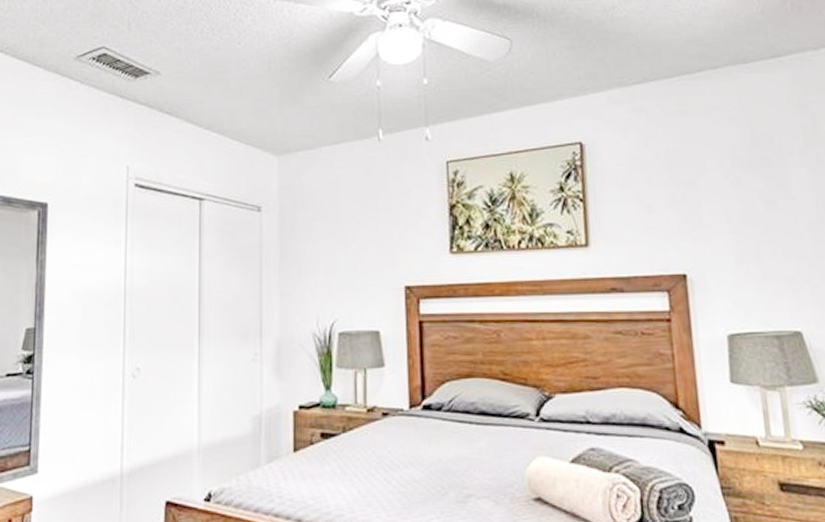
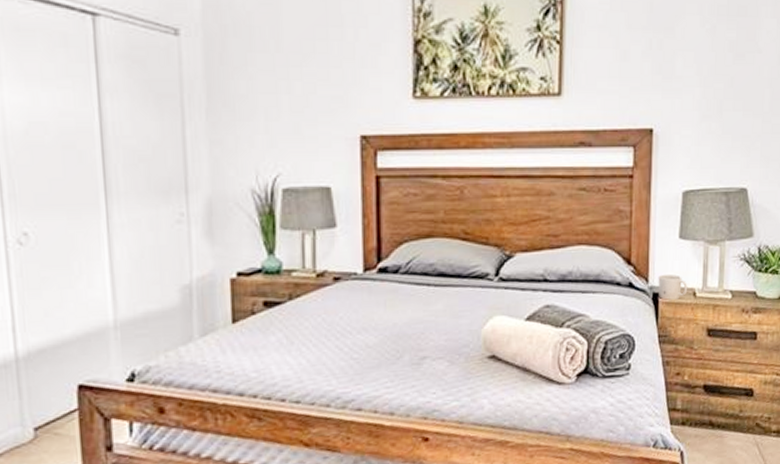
mug: none [712,420,749,450] -> present [658,274,688,301]

